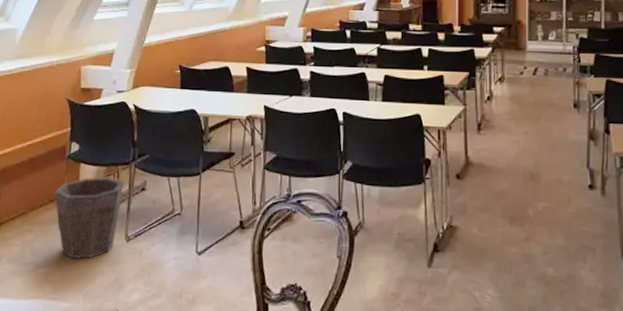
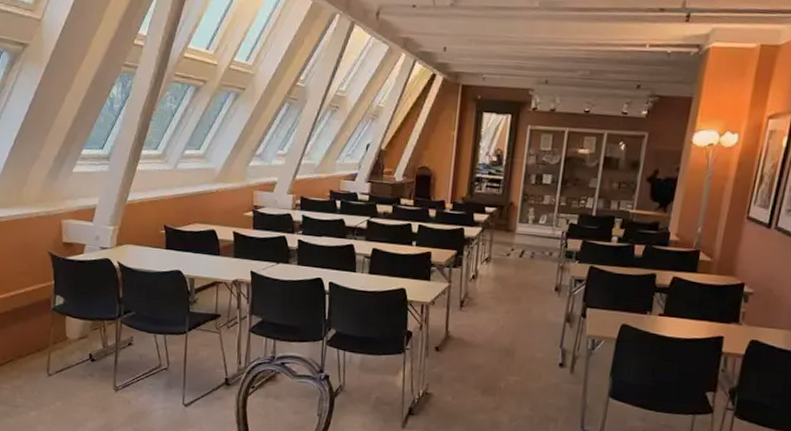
waste bin: present [54,177,124,259] -> none [41,330,111,405]

